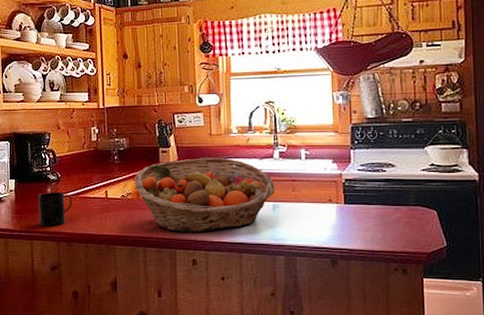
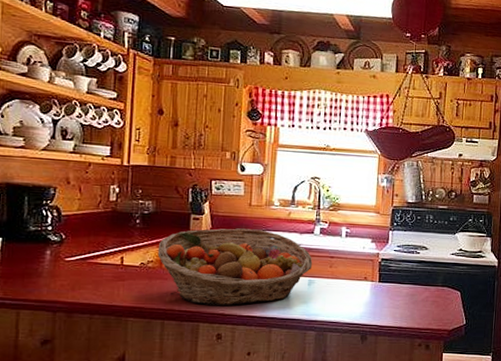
mug: present [38,191,72,227] -> none [31,254,78,294]

